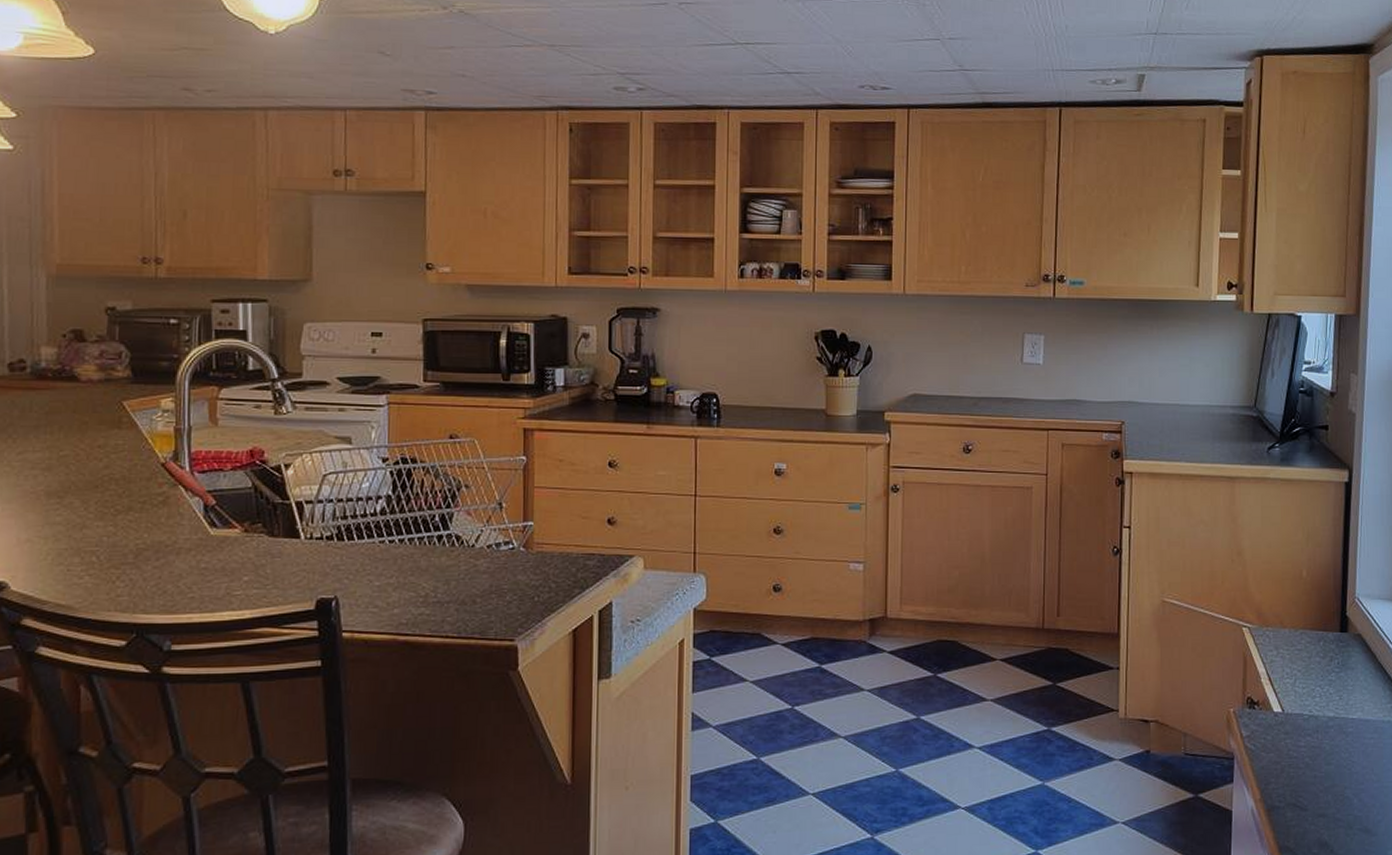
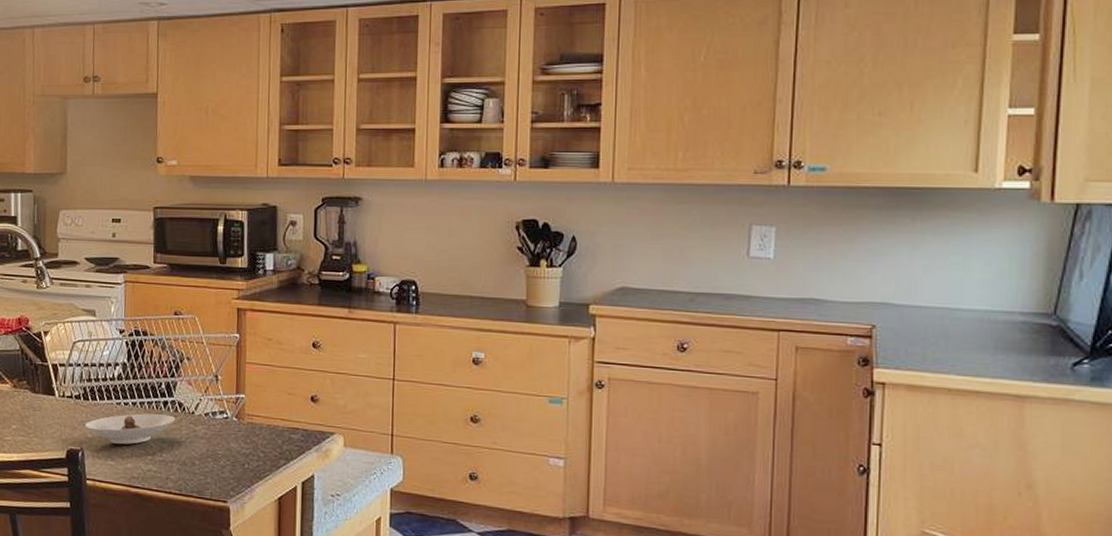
saucer: none [340,550,453,587] -> present [85,413,176,445]

